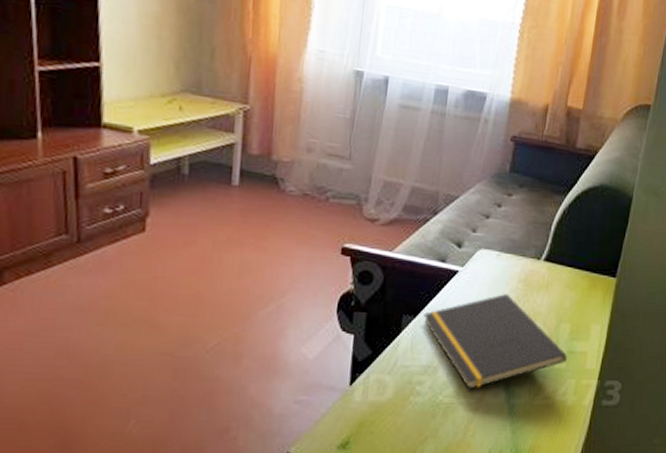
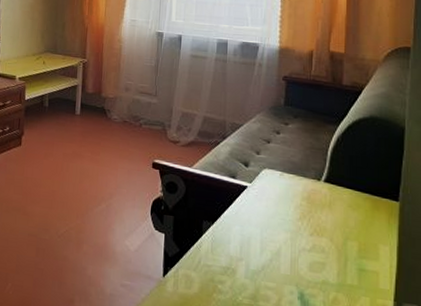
notepad: present [423,294,567,390] -> none [220,209,358,295]

